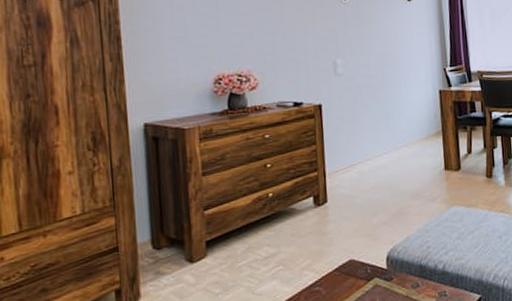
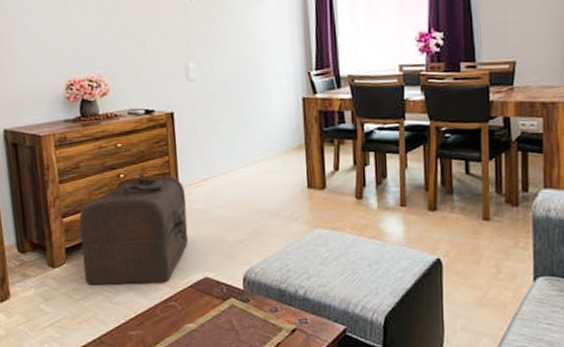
wooden chest: none [222,162,334,278] -> present [79,173,189,286]

